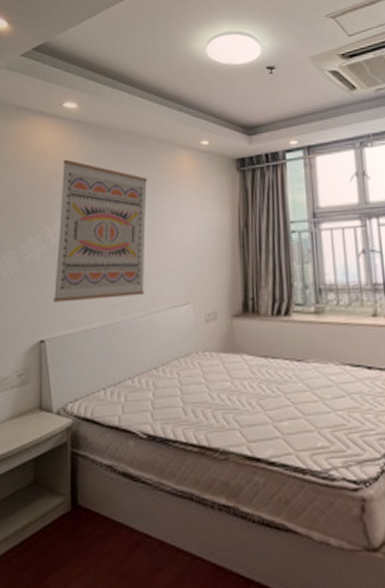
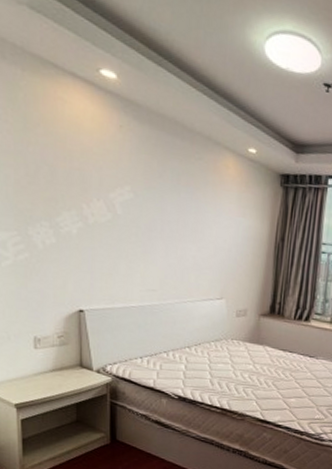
wall art: present [54,159,147,303] -> none [92,135,191,286]

